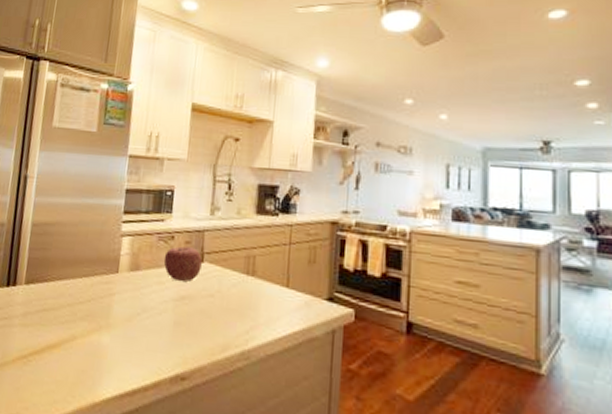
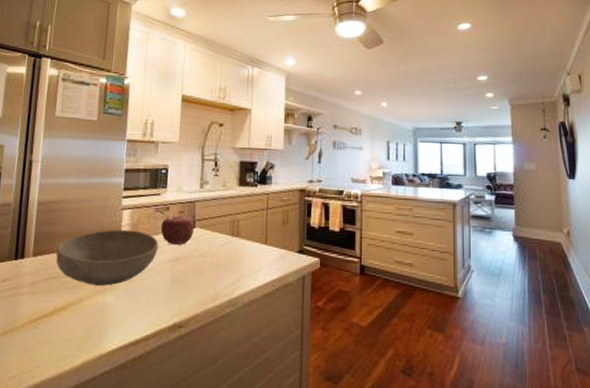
bowl: none [49,259,161,324] -> present [56,229,159,286]

